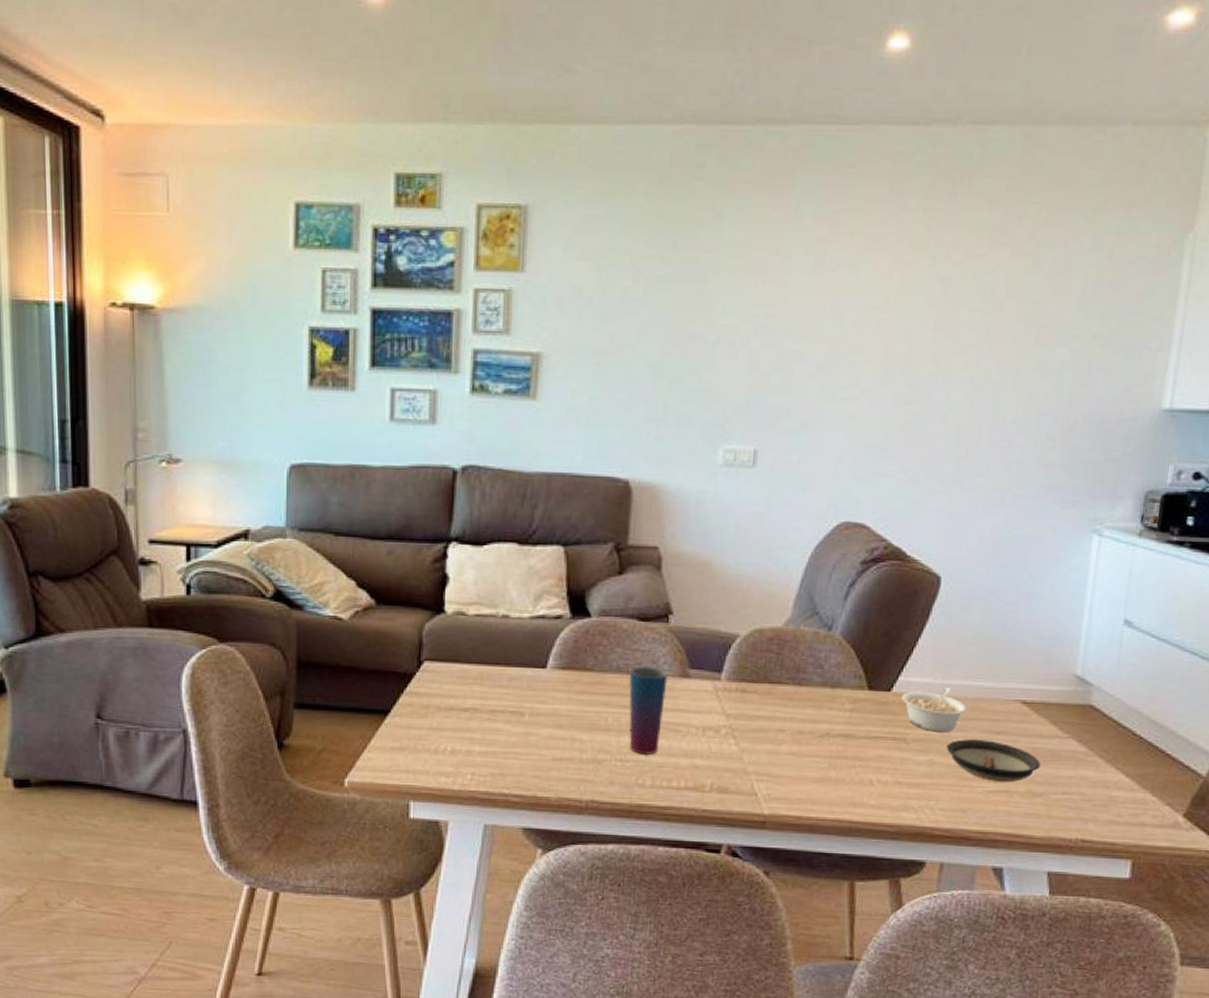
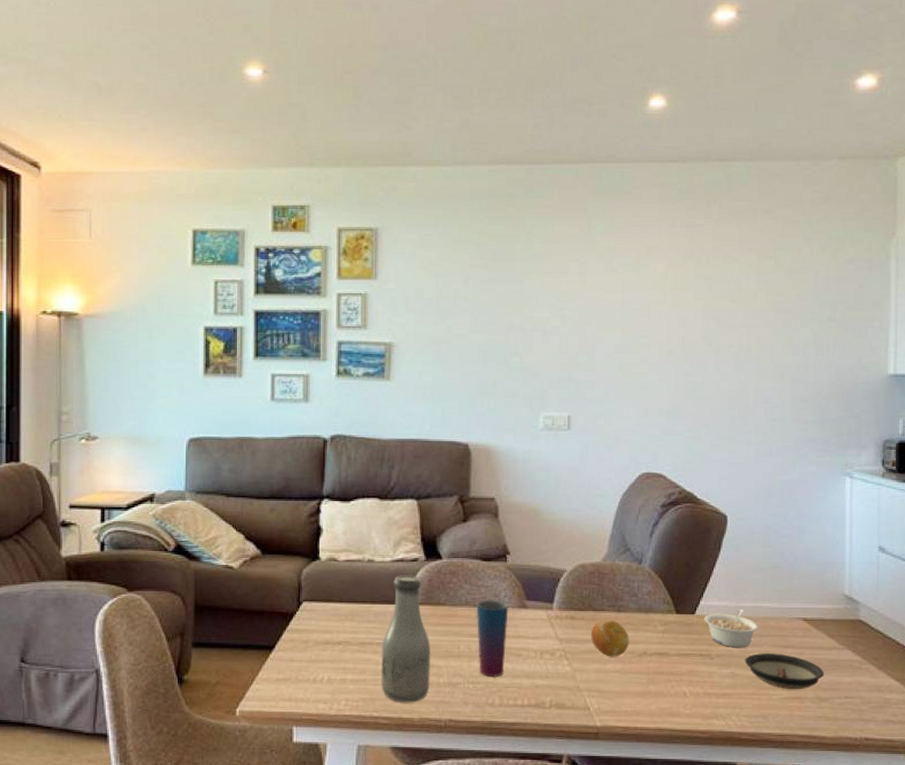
bottle: none [512,634,574,780] -> present [380,575,431,703]
fruit: none [763,693,810,737] -> present [590,619,629,657]

